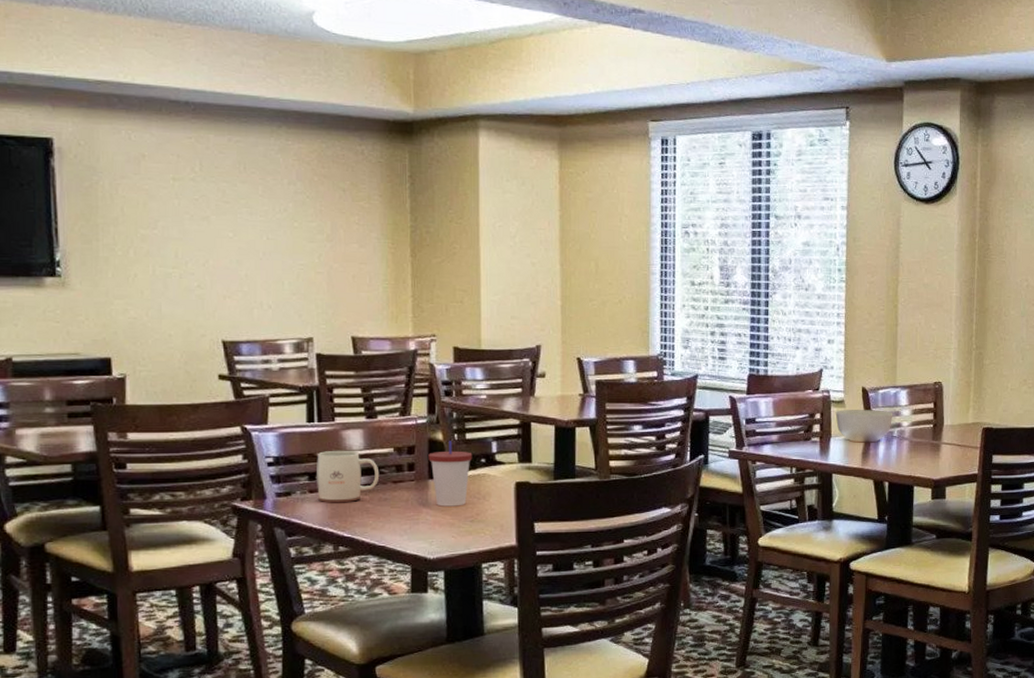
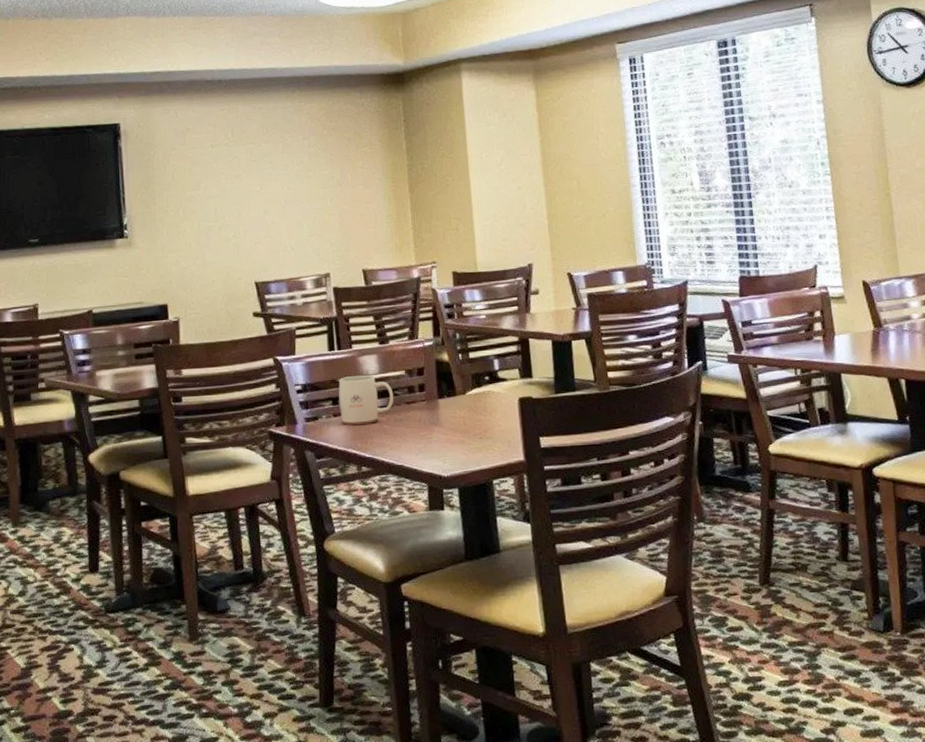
cup: present [428,441,473,507] -> none [436,361,477,425]
bowl: present [835,410,893,444] -> none [836,303,901,340]

